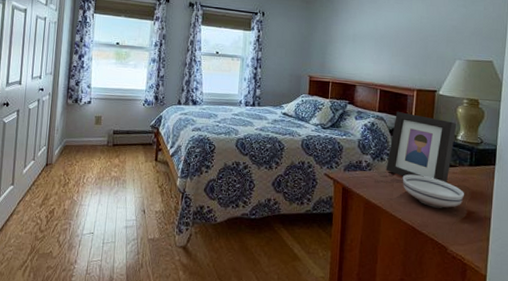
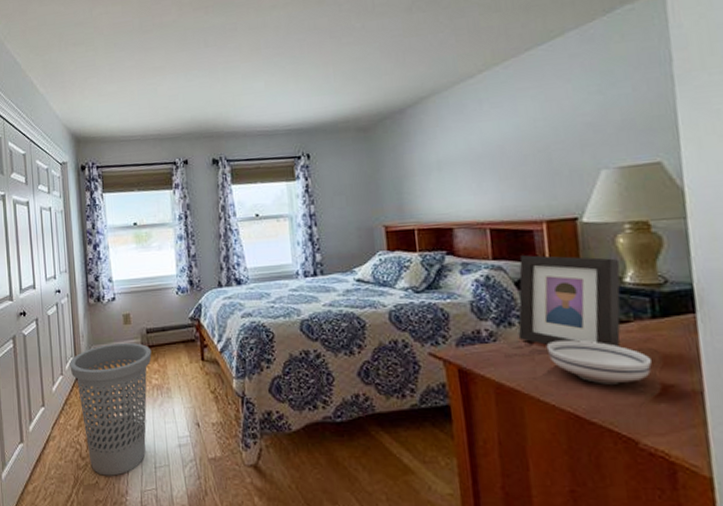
laundry basket: none [42,139,115,248] -> present [69,342,152,476]

